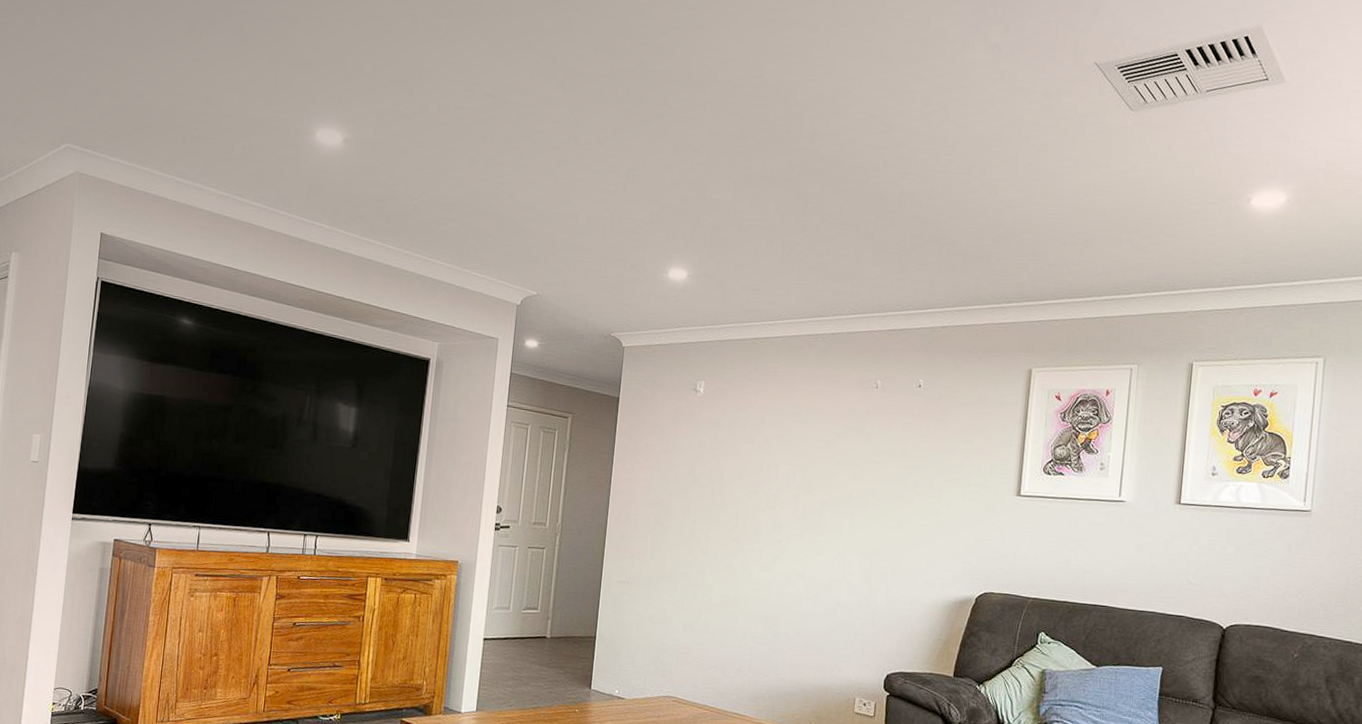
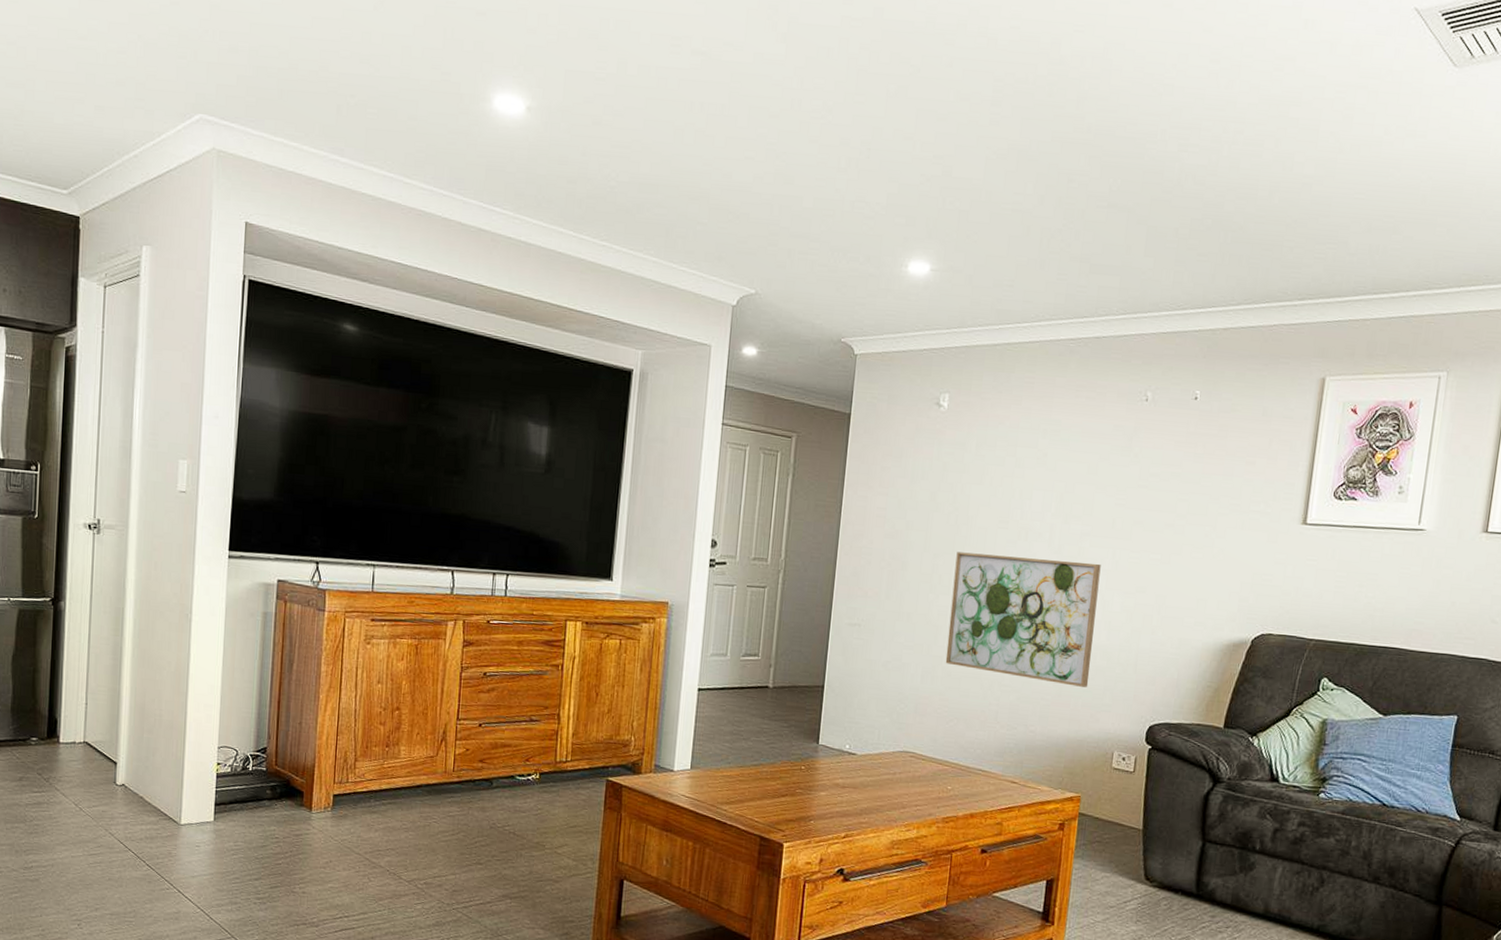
wall art: none [703,518,840,639] -> present [945,552,1101,687]

